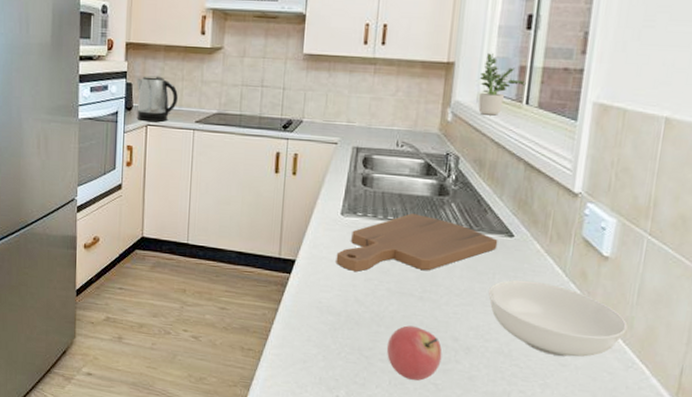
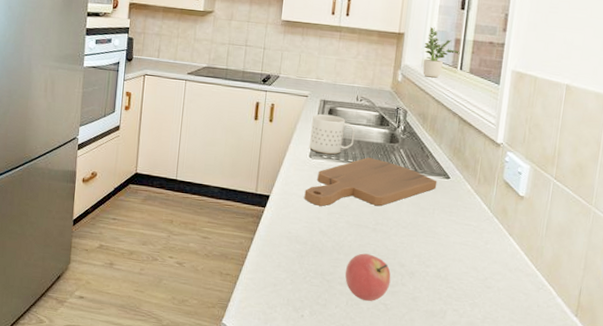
kettle: present [137,75,178,123] -> none [136,32,173,73]
mug: none [341,163,396,212] -> present [309,113,355,155]
bowl: present [488,280,628,357] -> none [428,215,539,280]

